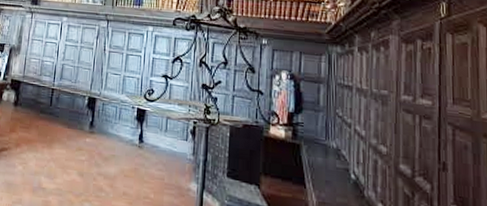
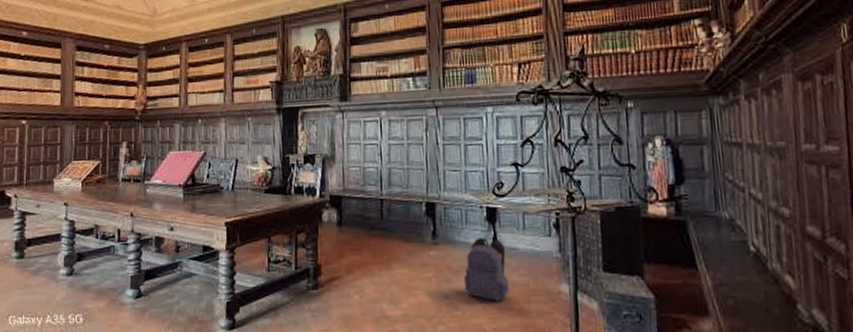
backpack: none [110,133,149,189] -> present [463,238,510,301]

